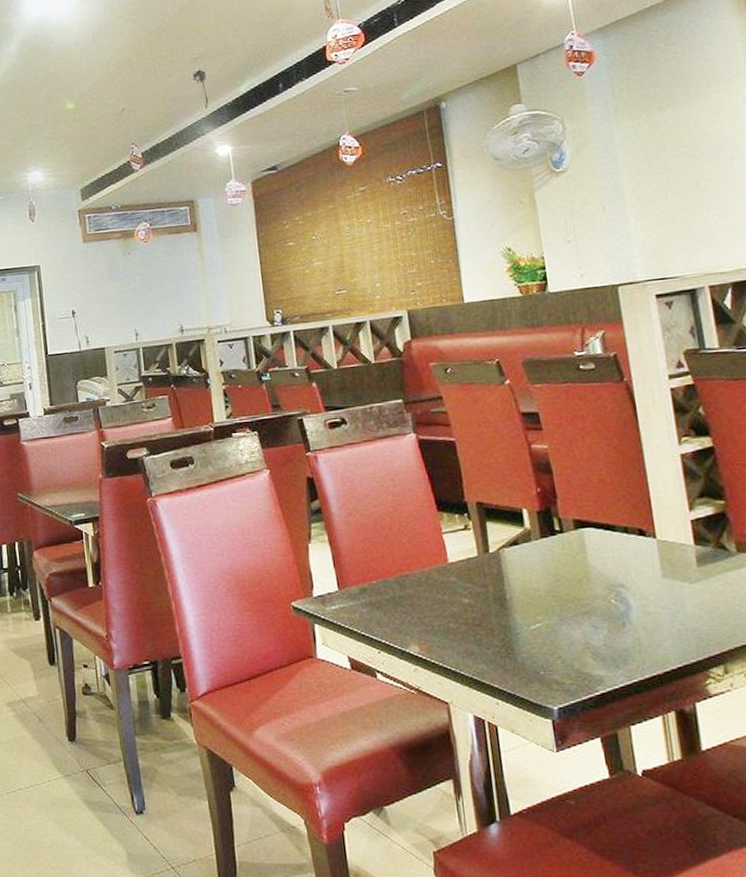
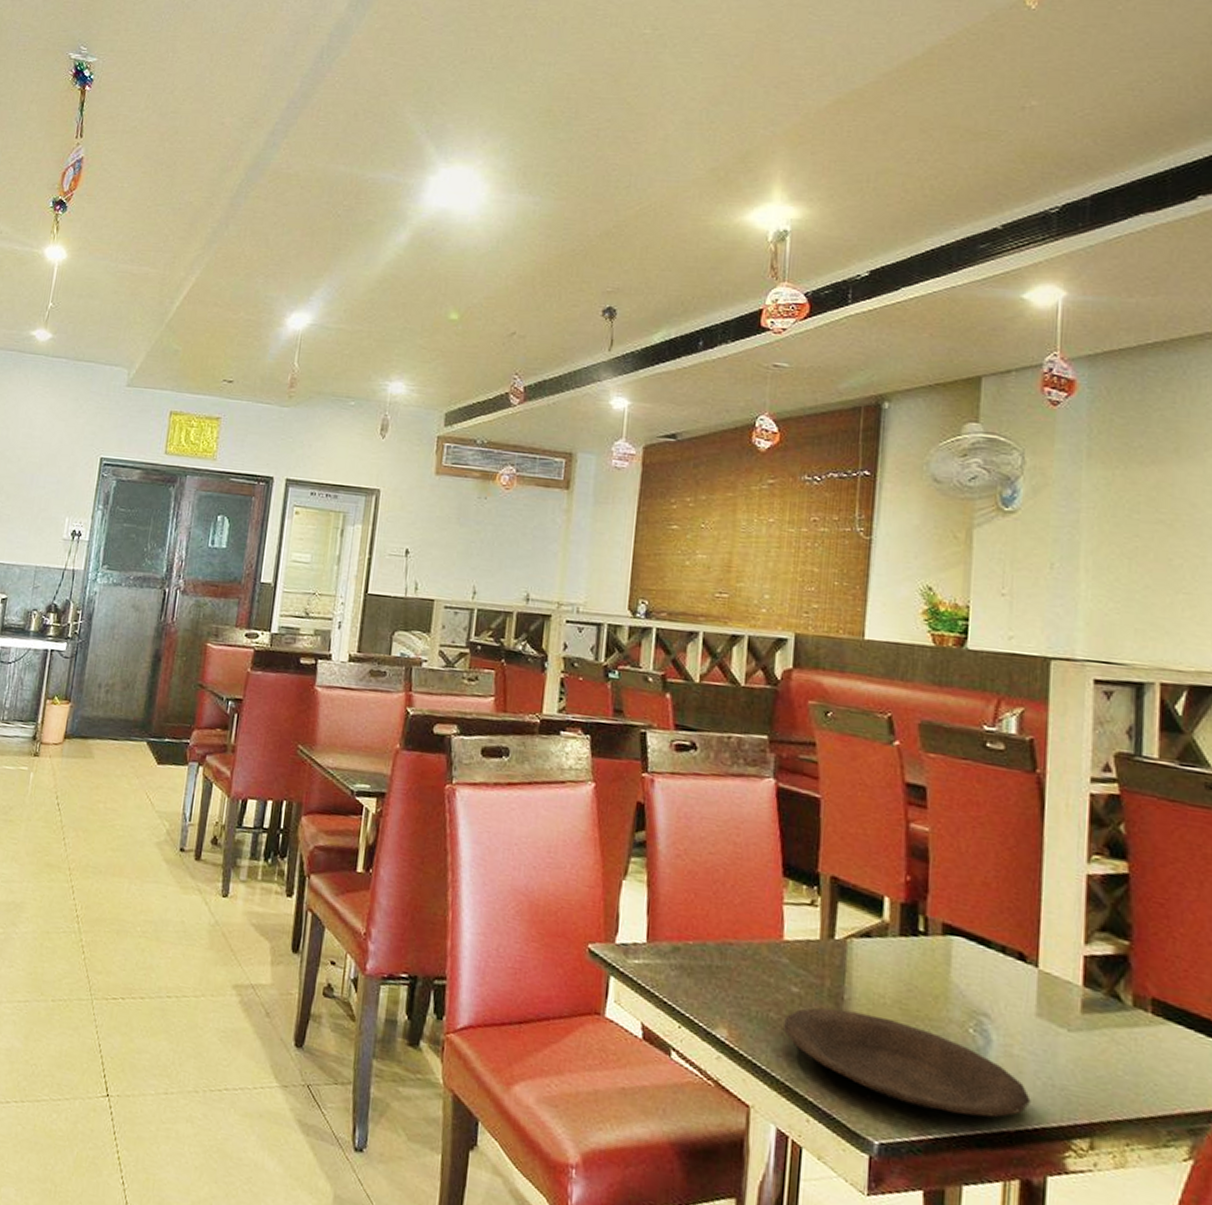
plate: none [462,606,671,672] -> present [784,1007,1031,1118]

